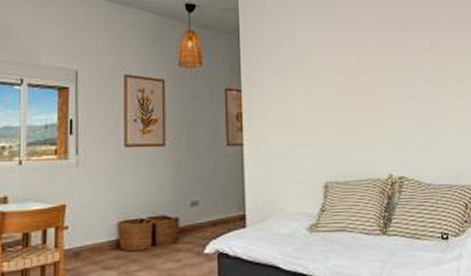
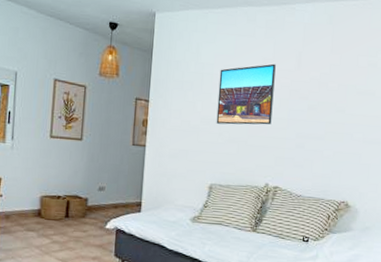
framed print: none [319,35,385,110] -> present [216,63,276,125]

